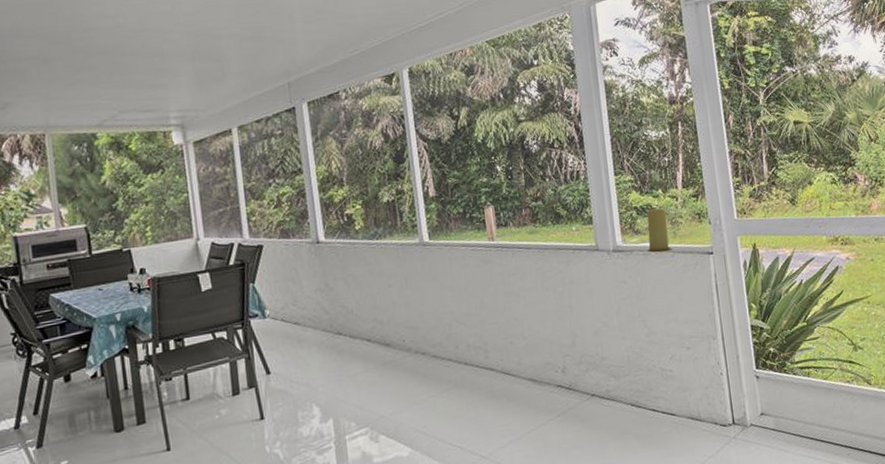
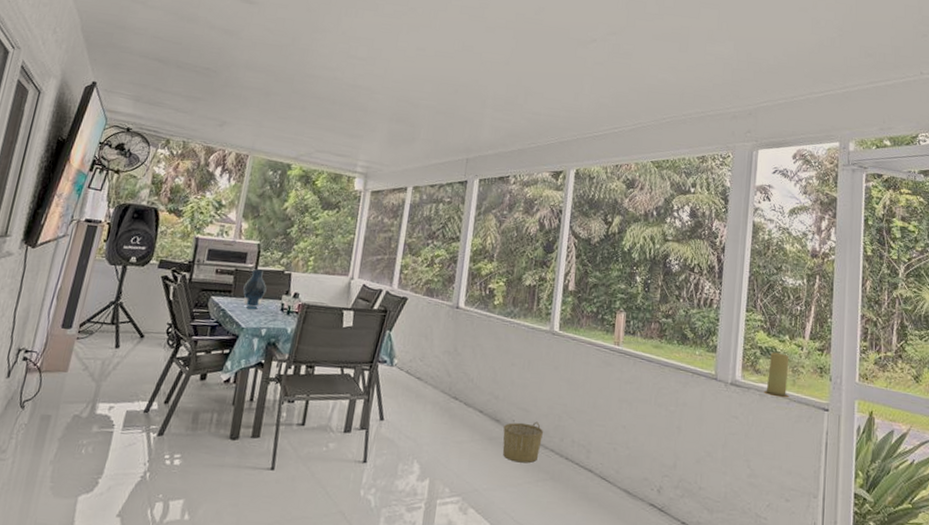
vase: none [82,253,109,299] -> present [243,269,267,310]
basket: none [395,335,438,380] -> present [502,421,544,463]

